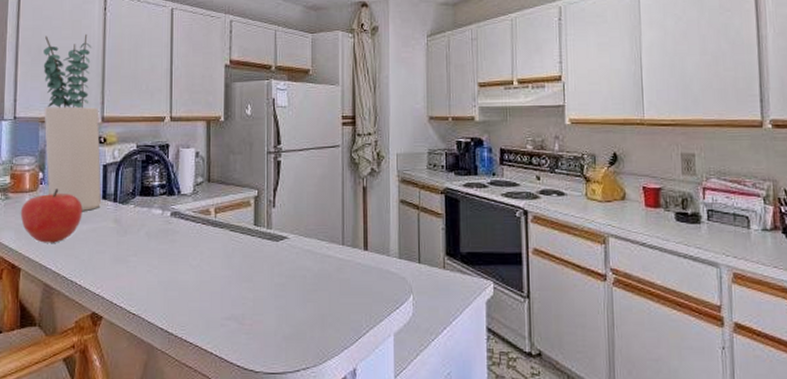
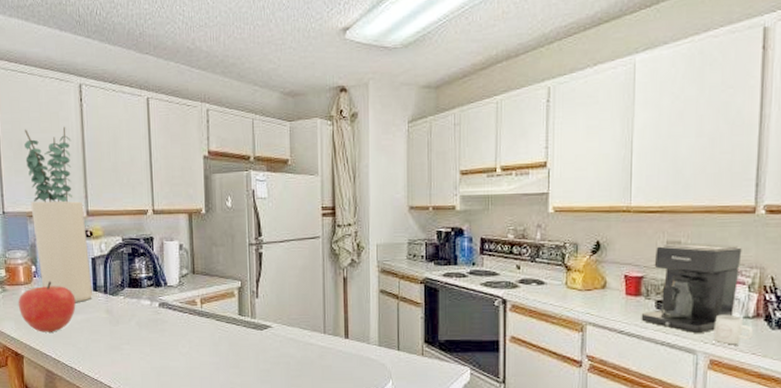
coffee maker: none [662,155,754,247] -> present [641,242,742,334]
mug: none [734,227,773,258] -> present [713,314,753,345]

